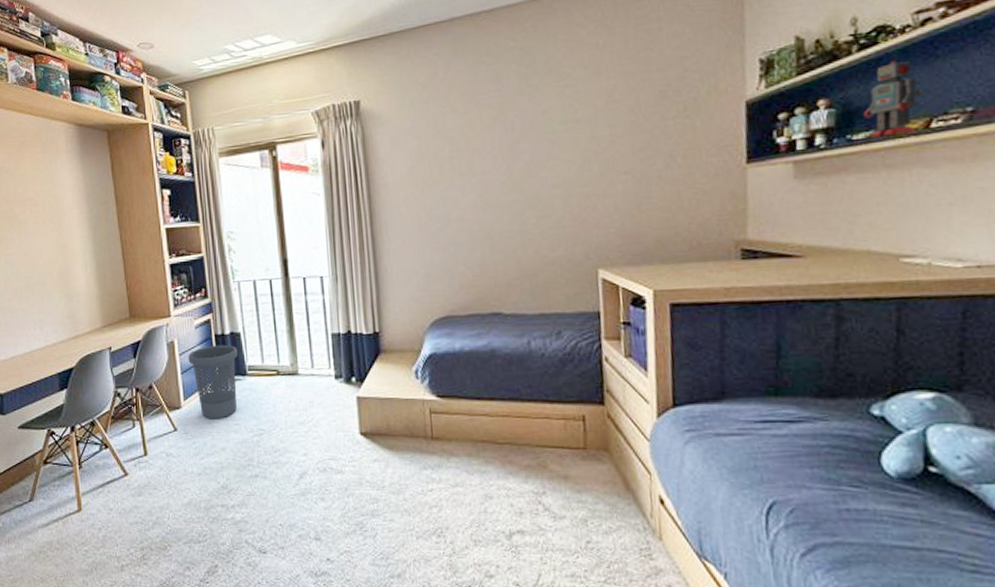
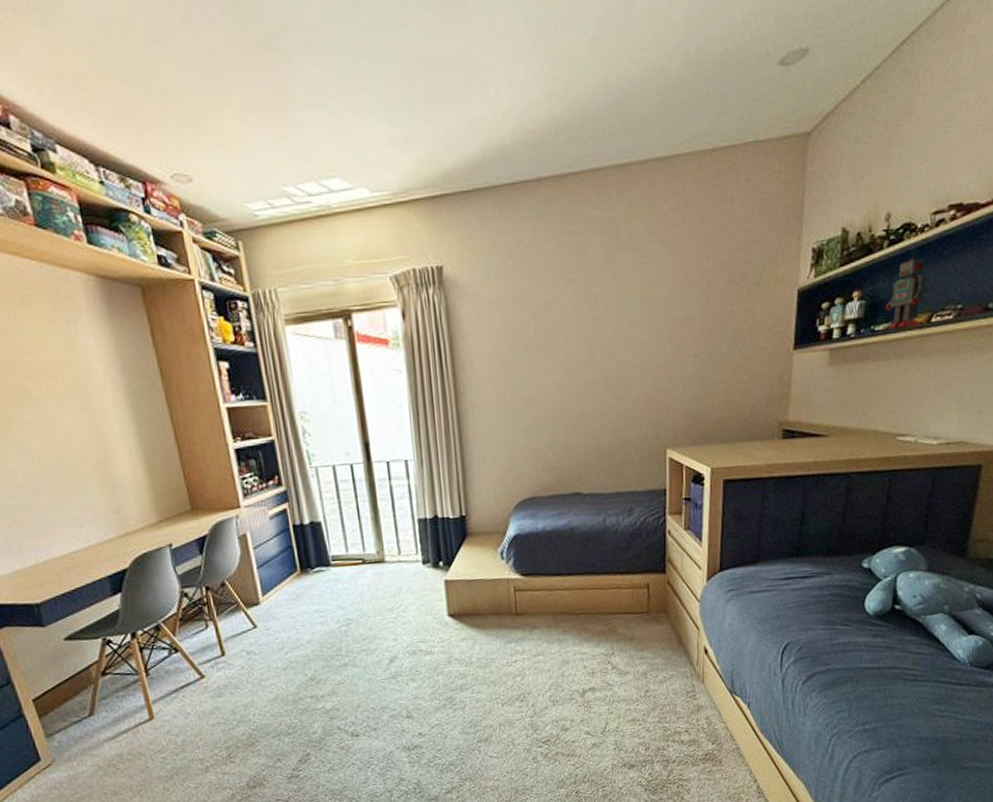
trash bin: present [188,344,238,419] -> none [263,535,321,613]

